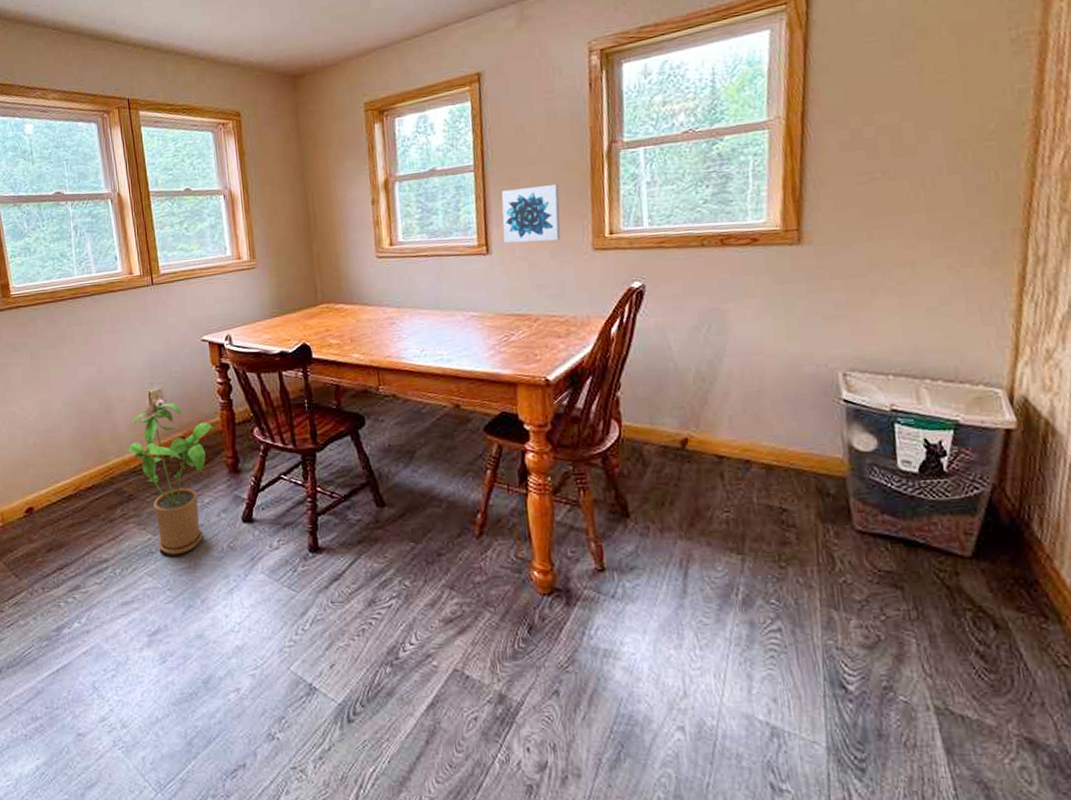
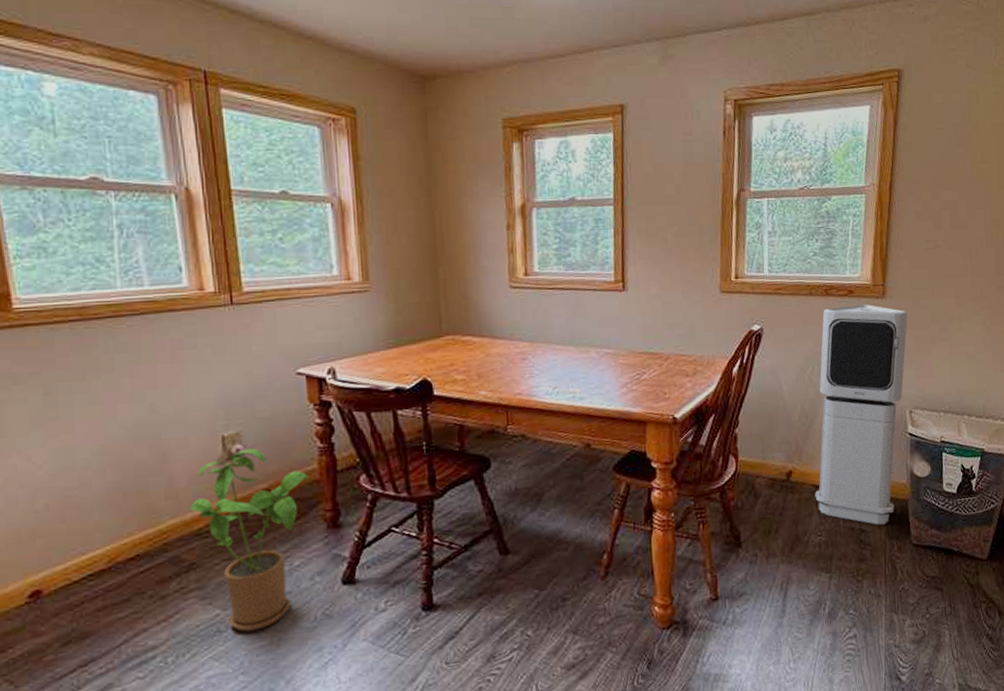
wall art: present [501,184,561,244] -> none [639,226,693,282]
air purifier: none [717,252,835,505] -> present [814,304,908,525]

